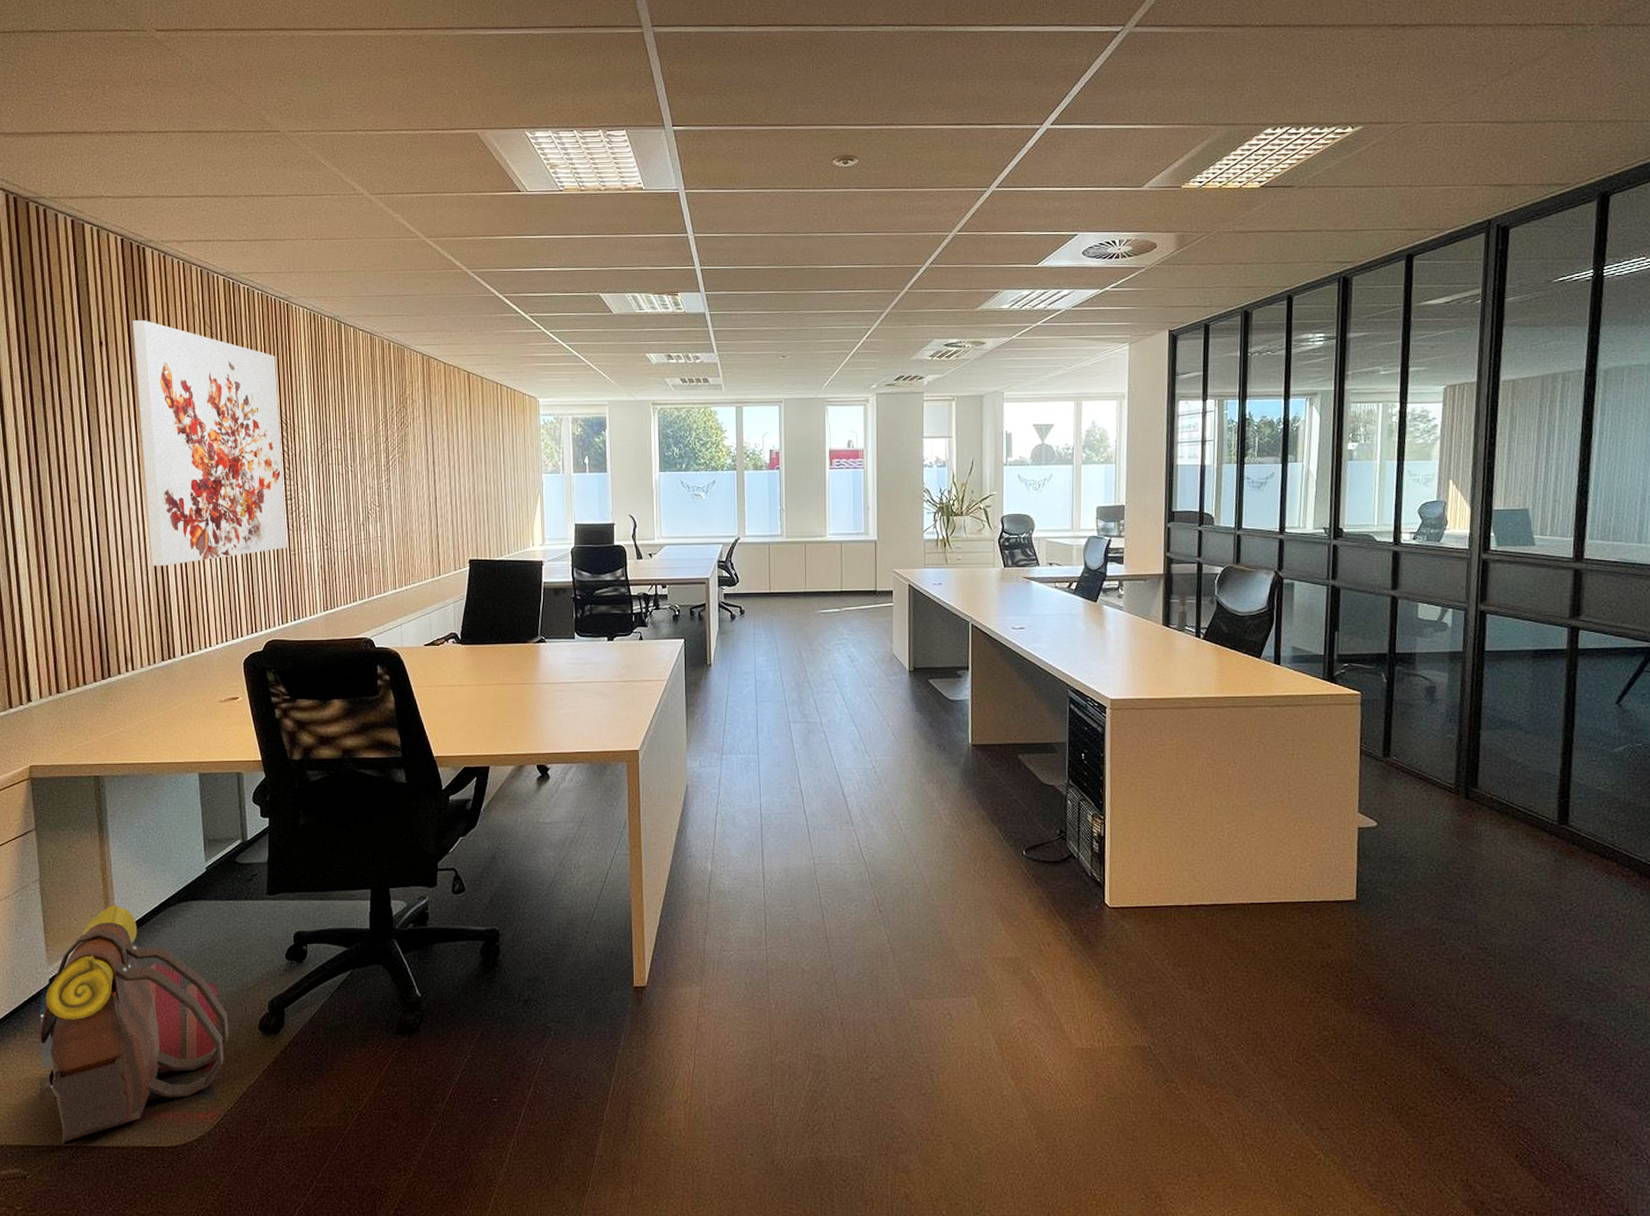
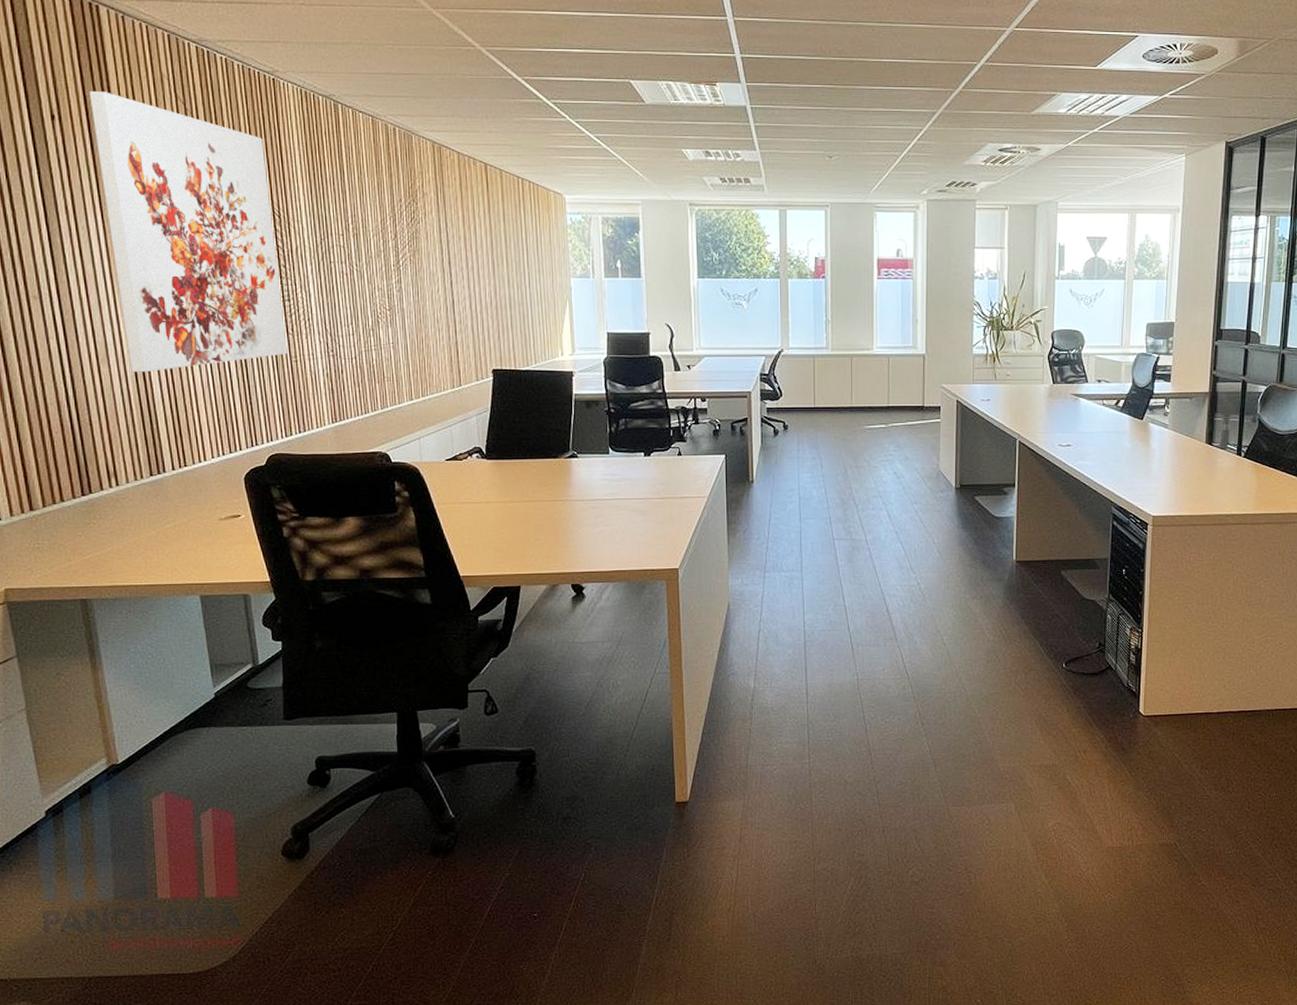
backpack: present [39,904,229,1143] -> none [38,733,250,974]

